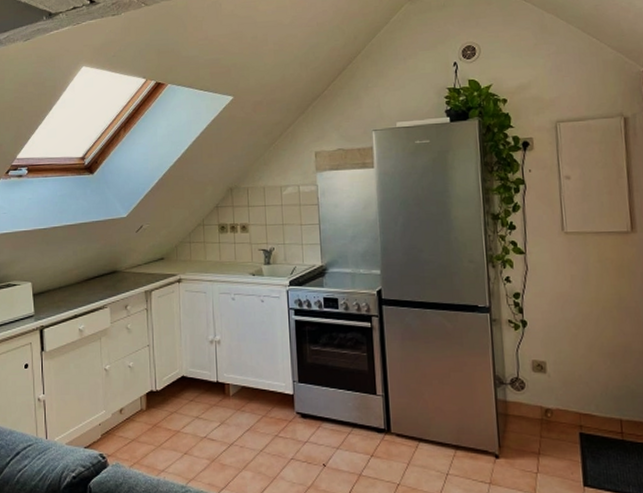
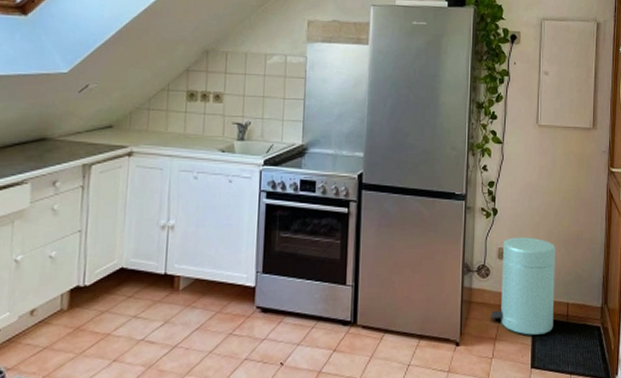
trash can: none [531,349,606,452] -> present [491,237,555,335]

